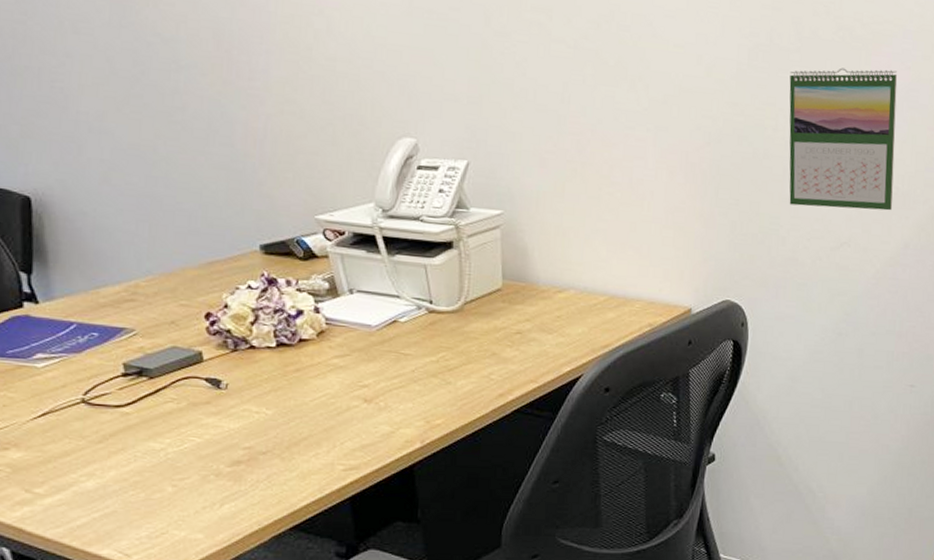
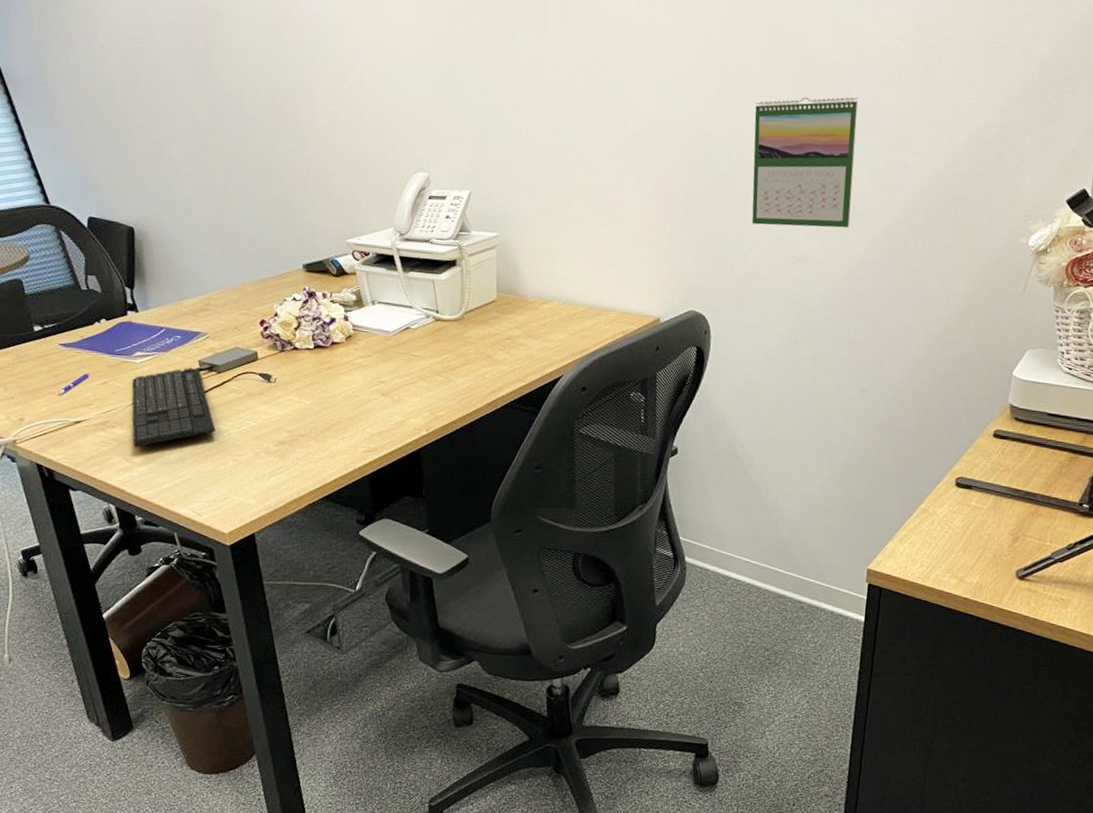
keyboard: none [31,372,148,474] -> present [132,367,216,447]

